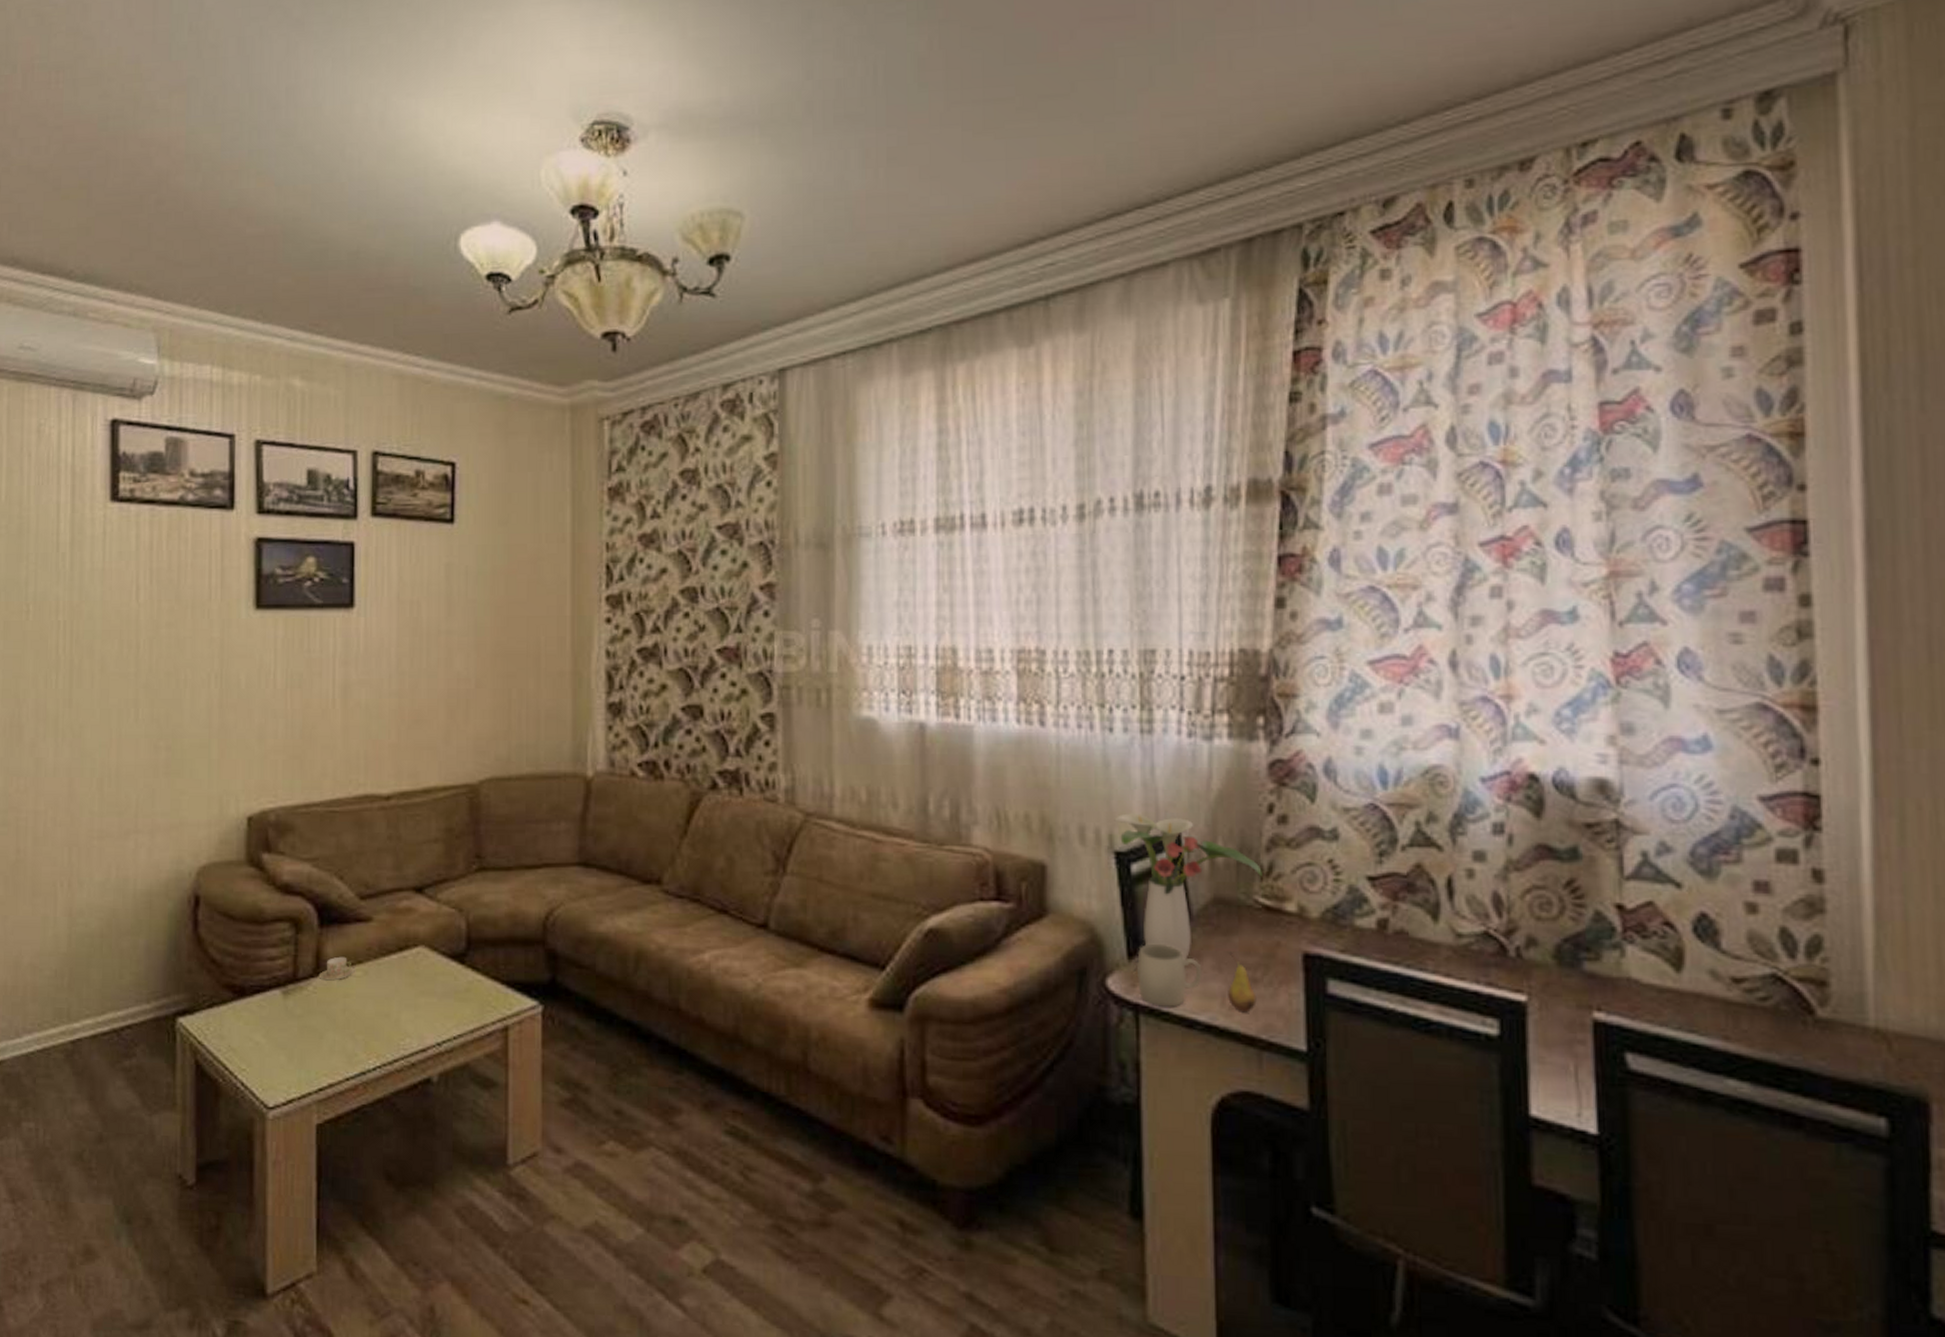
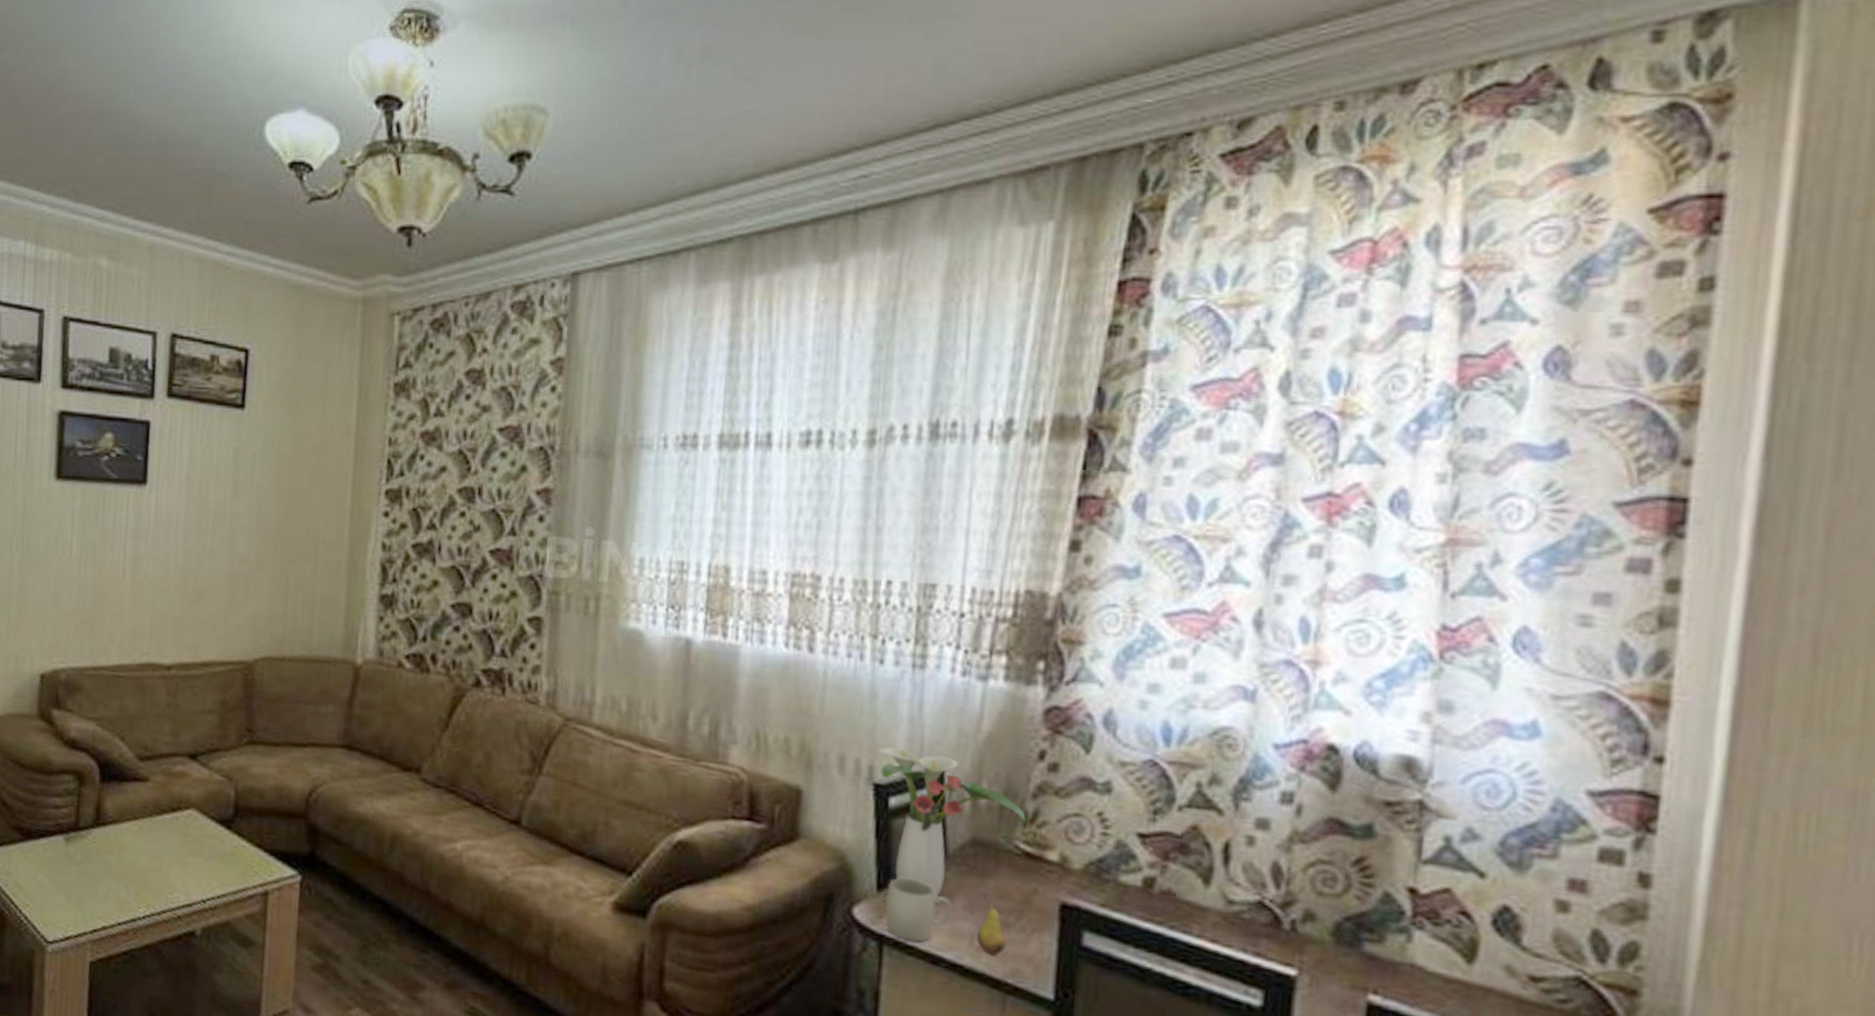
teacup: present [318,956,355,981] -> none [98,811,131,833]

